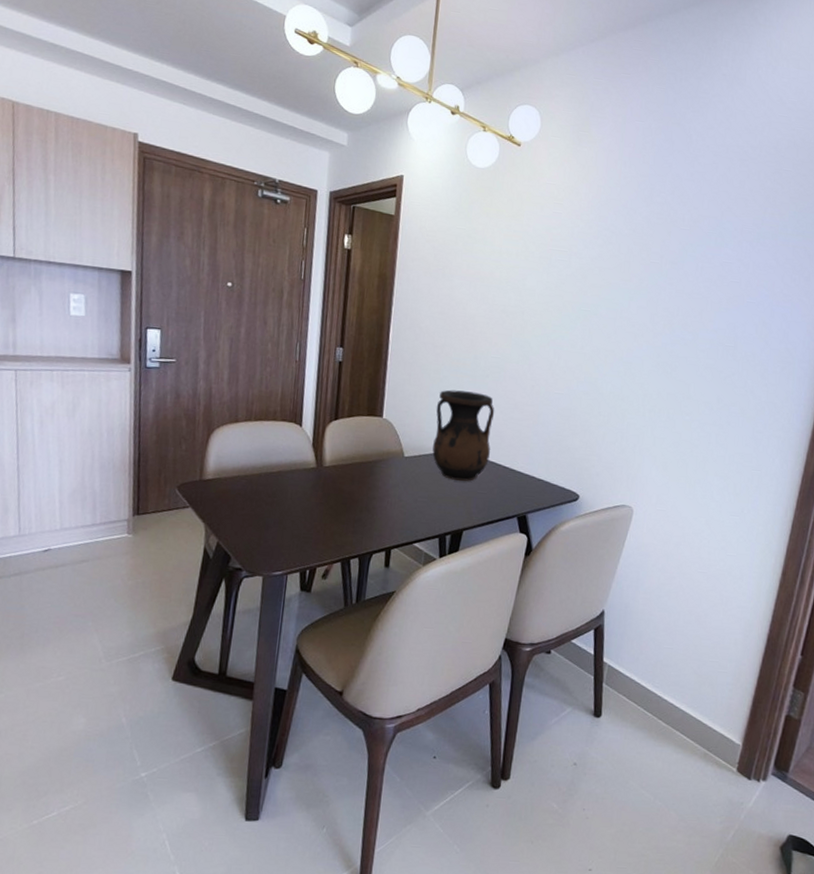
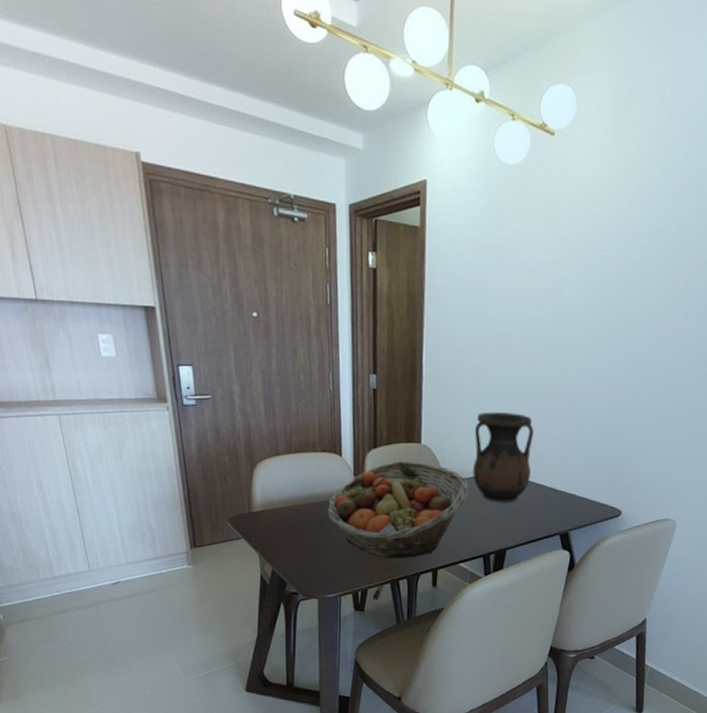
fruit basket: none [281,434,428,536] -> present [326,461,469,559]

